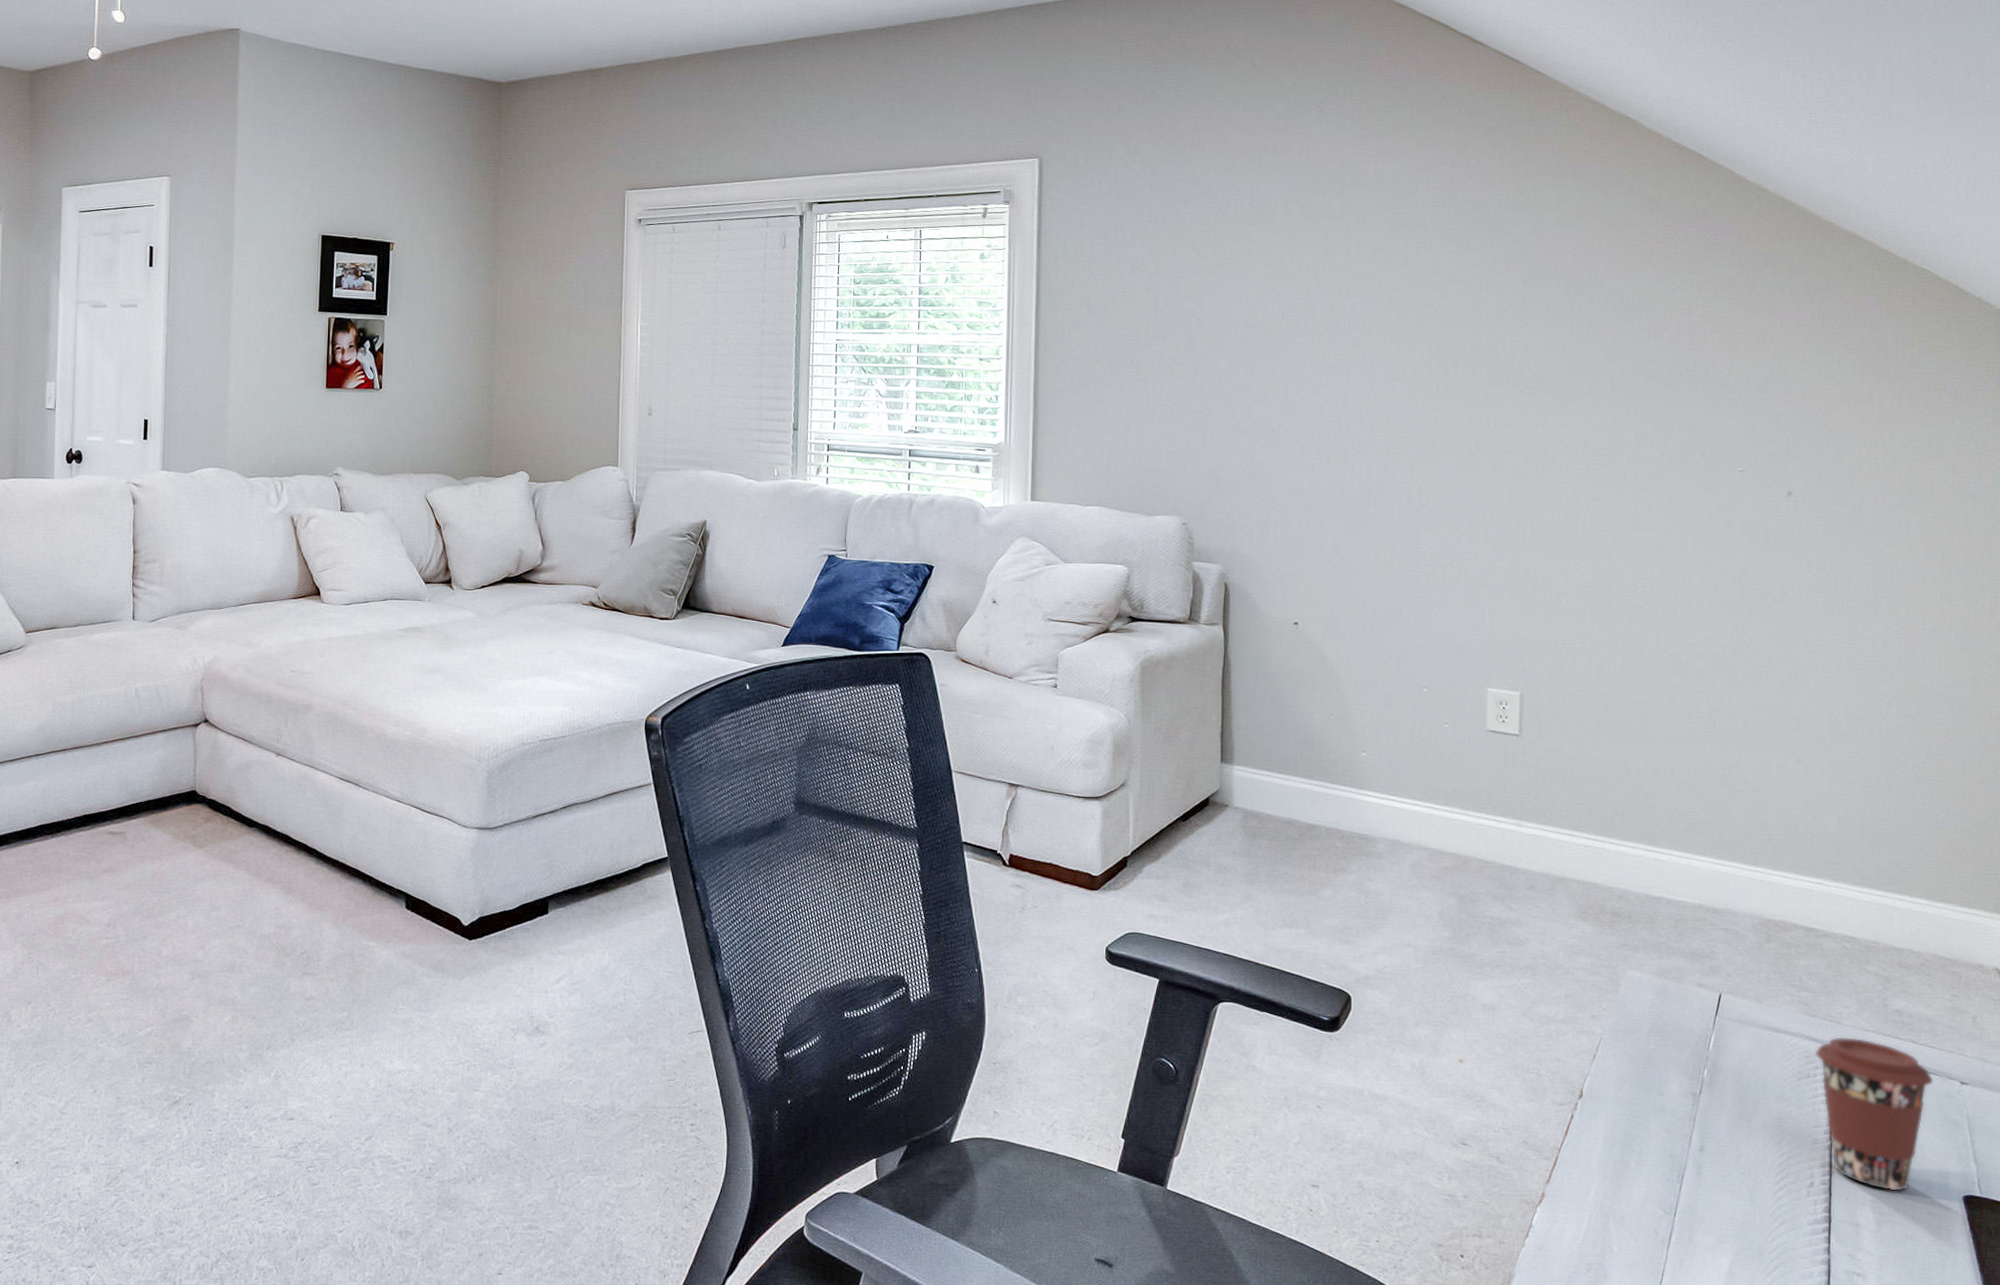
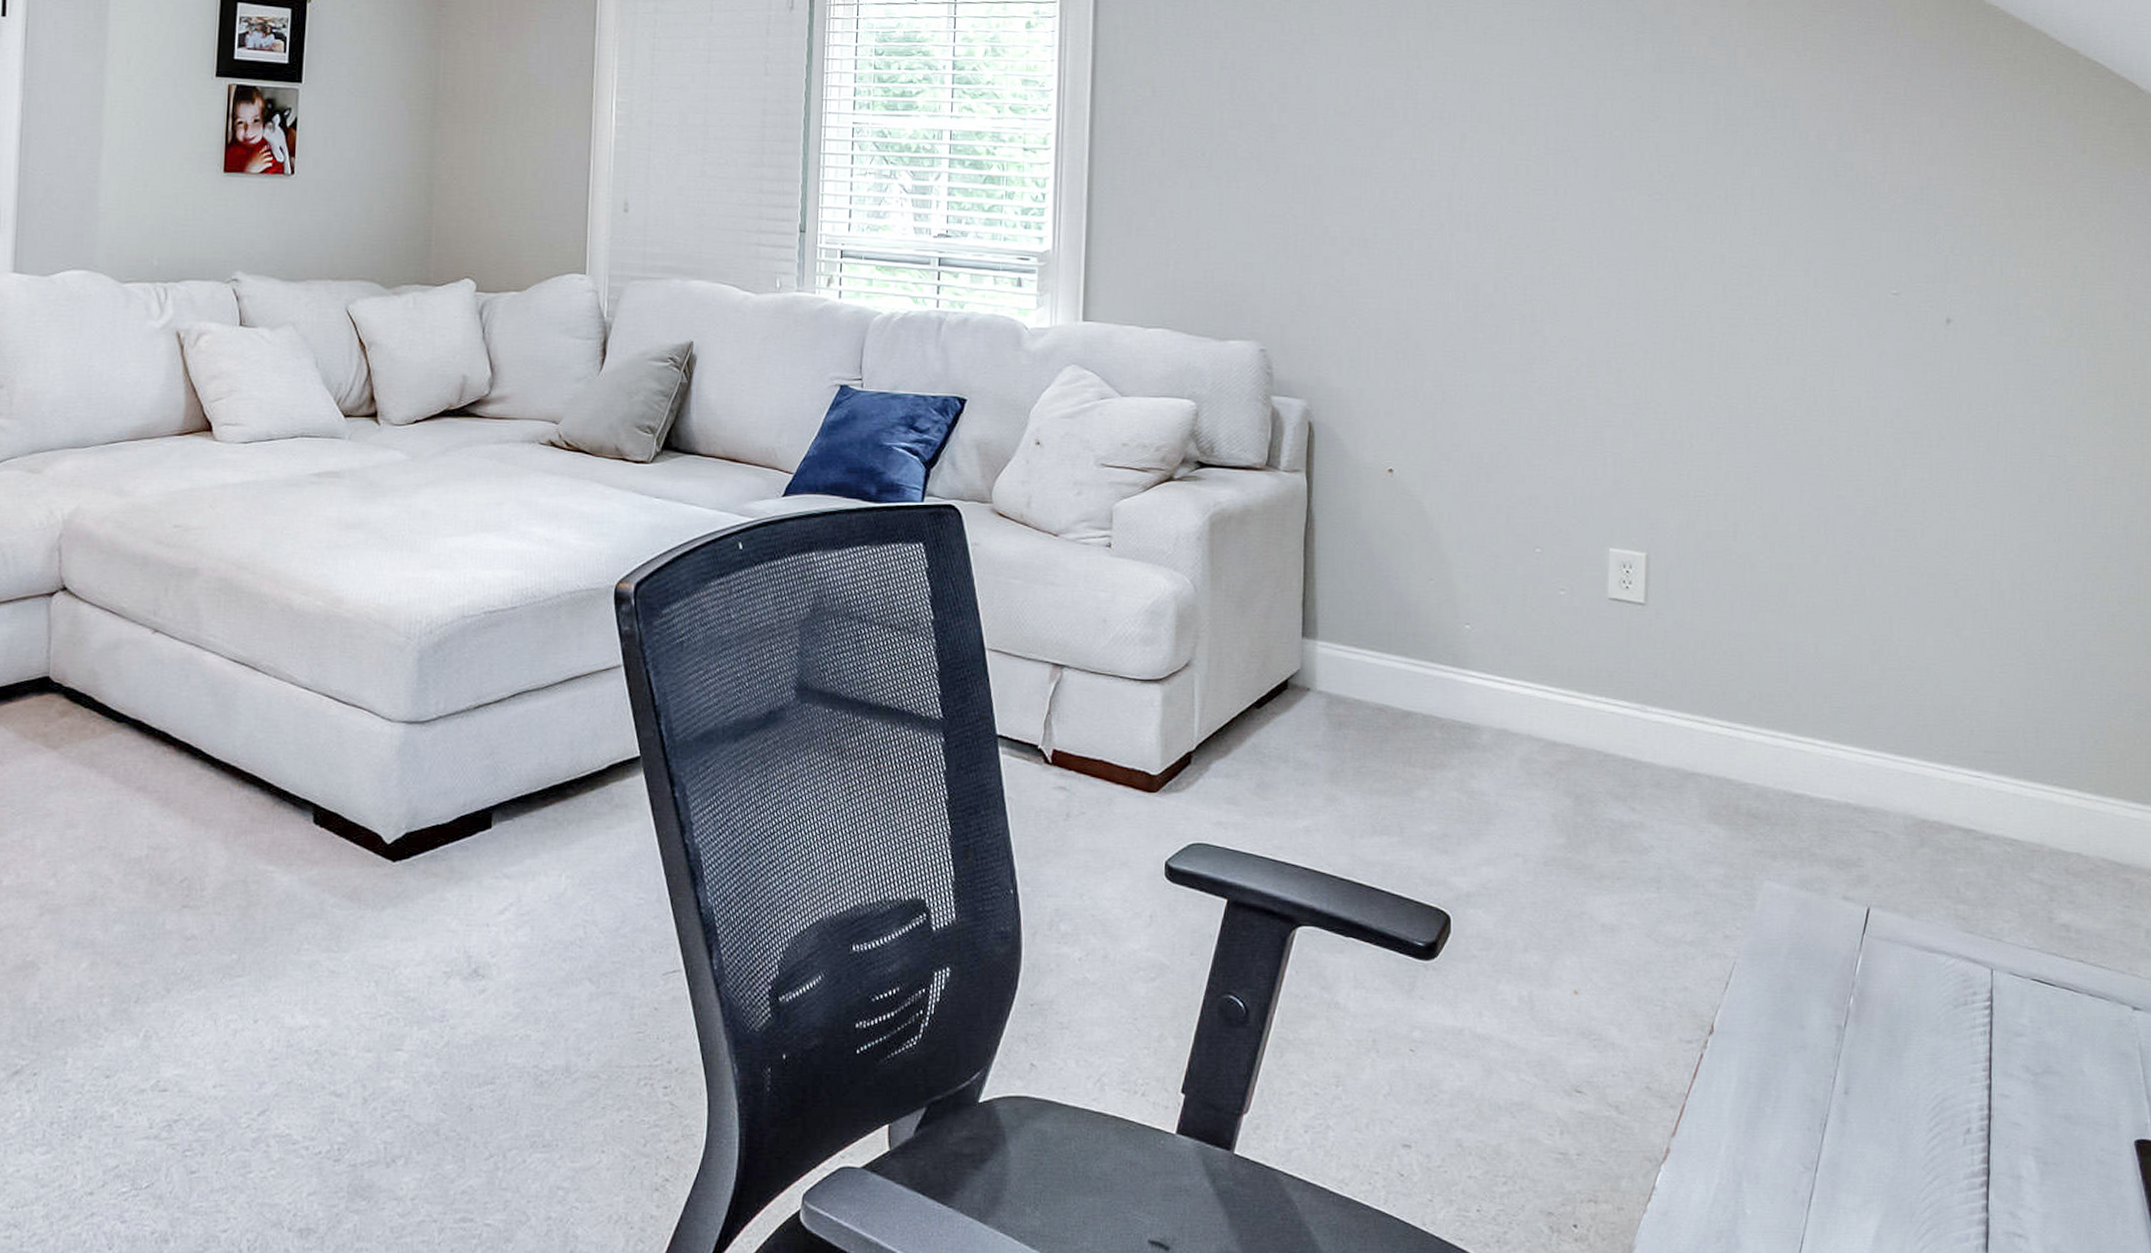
coffee cup: present [1815,1036,1934,1191] -> none [1973,955,2103,1136]

